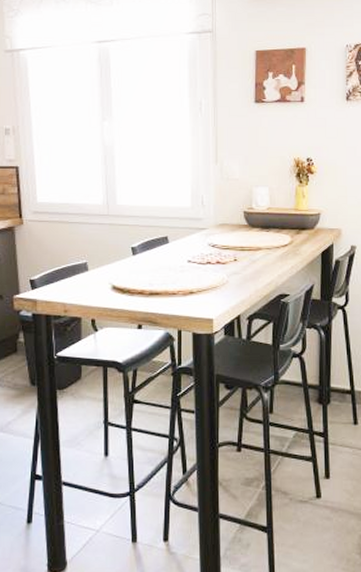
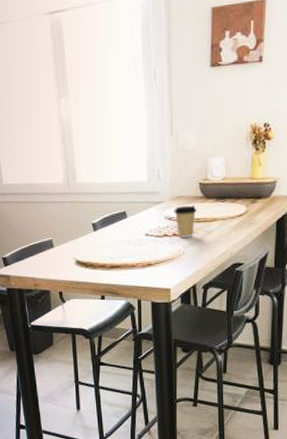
coffee cup: none [218,233,242,267] -> present [174,205,197,239]

